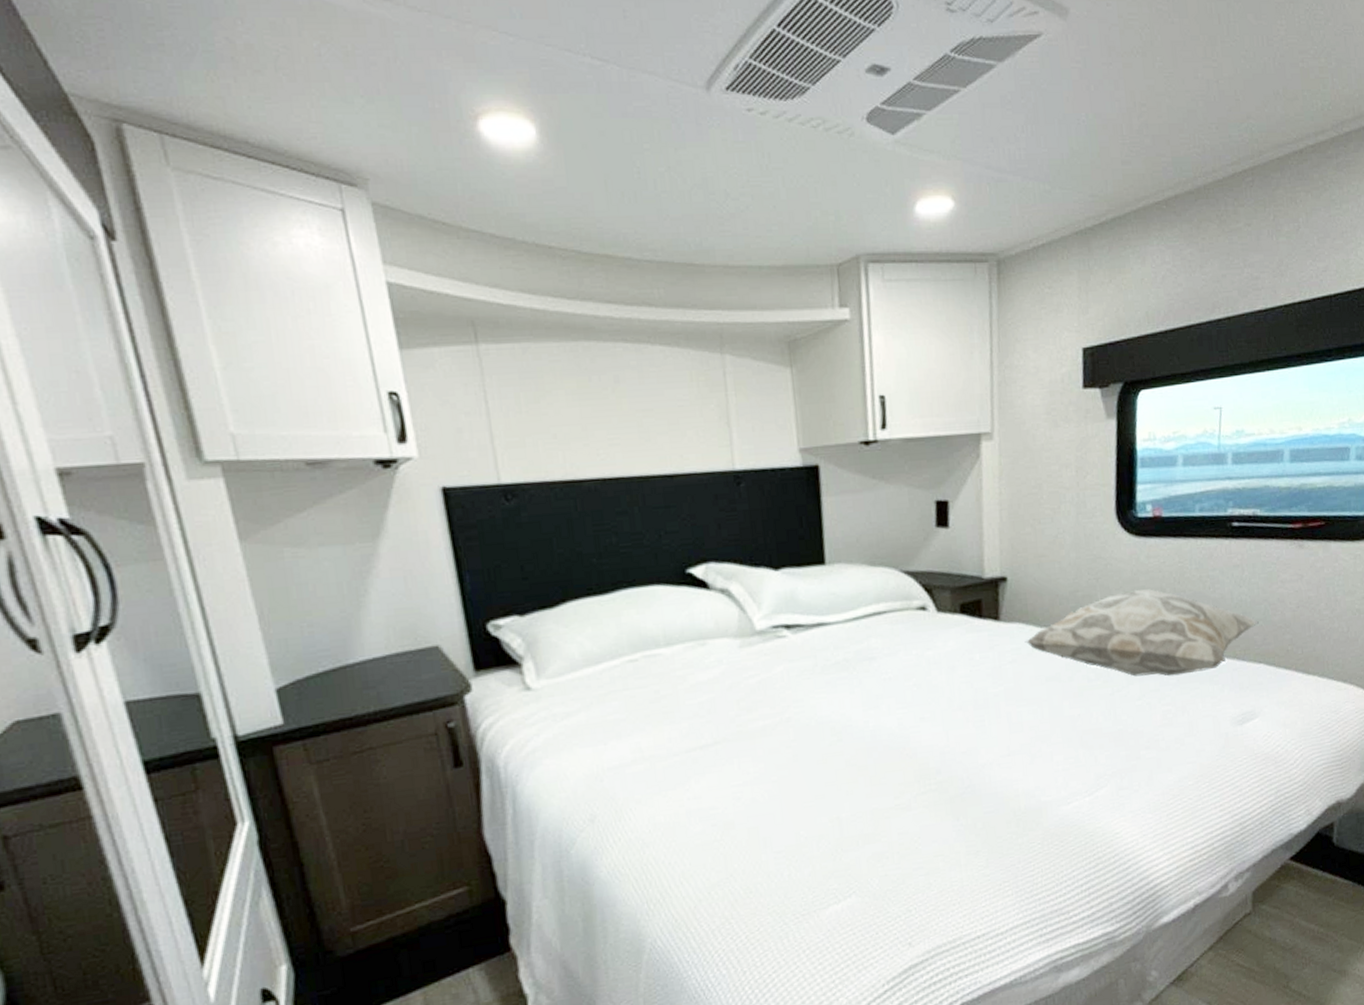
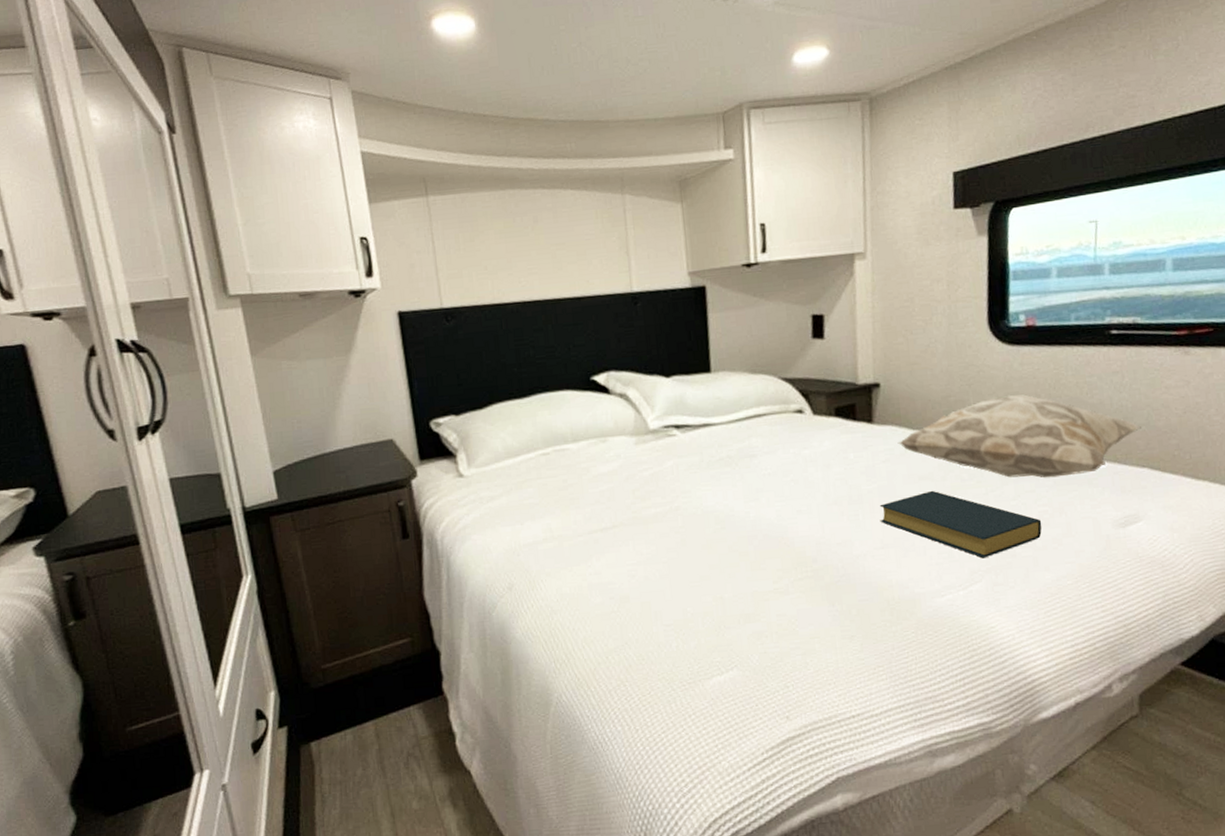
hardback book: none [1006,692,1166,762] -> present [879,490,1042,559]

